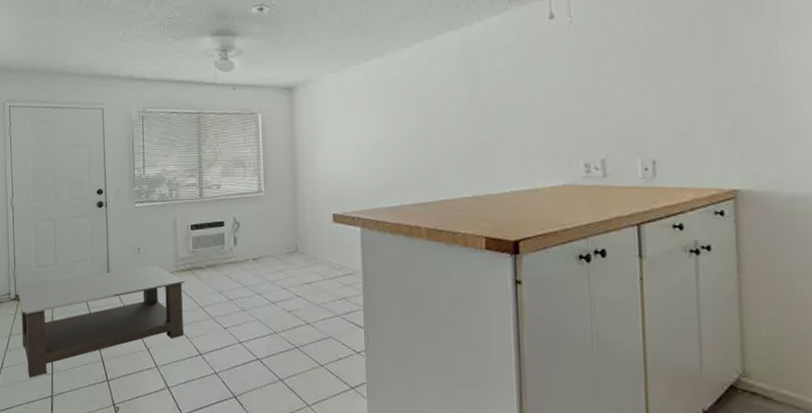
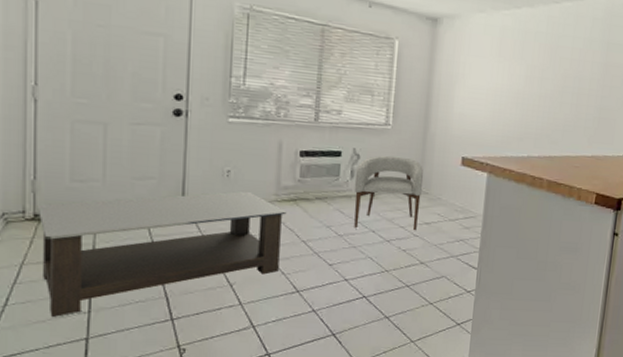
armchair: none [237,220,300,292] -> present [354,155,424,230]

